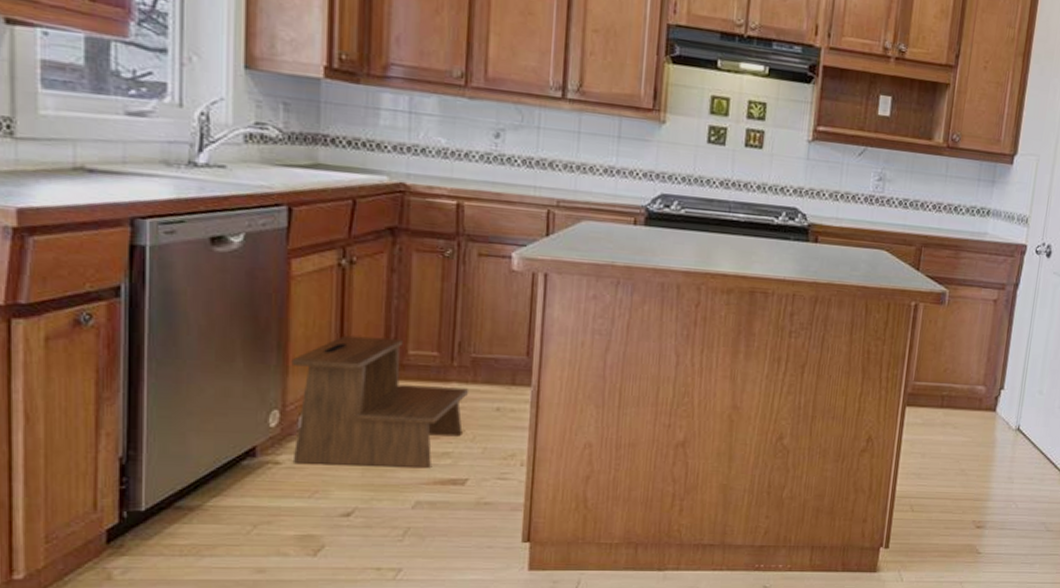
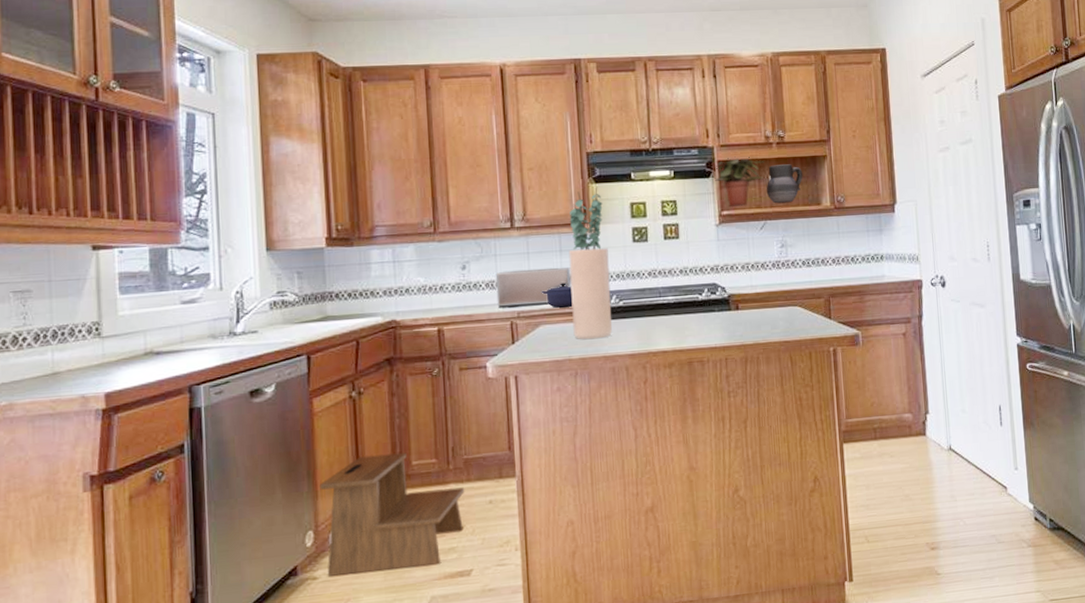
toaster: none [533,148,629,199] -> present [495,266,572,309]
cooking pot: none [588,175,627,205] -> present [541,282,573,308]
vase: none [621,68,678,248] -> present [568,187,613,340]
potted plant: none [815,64,878,125] -> present [713,156,765,208]
ceramic jug: none [873,83,919,132] -> present [766,164,803,204]

